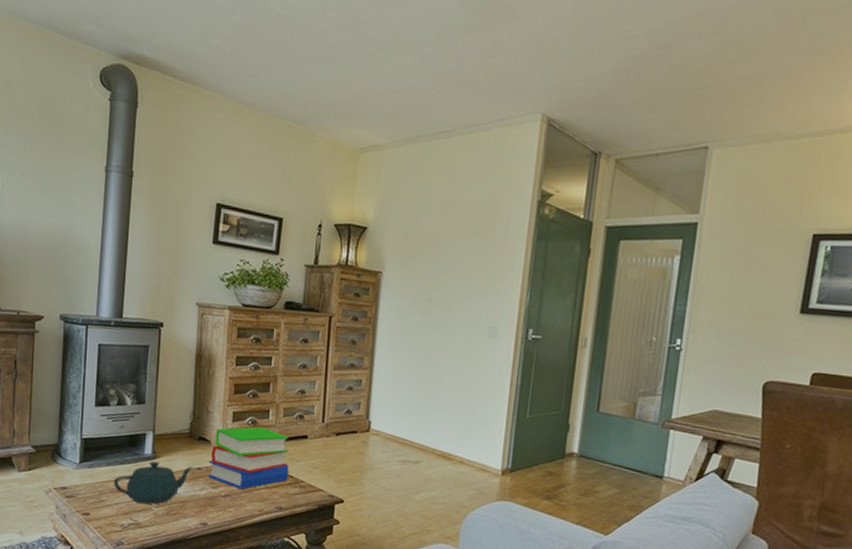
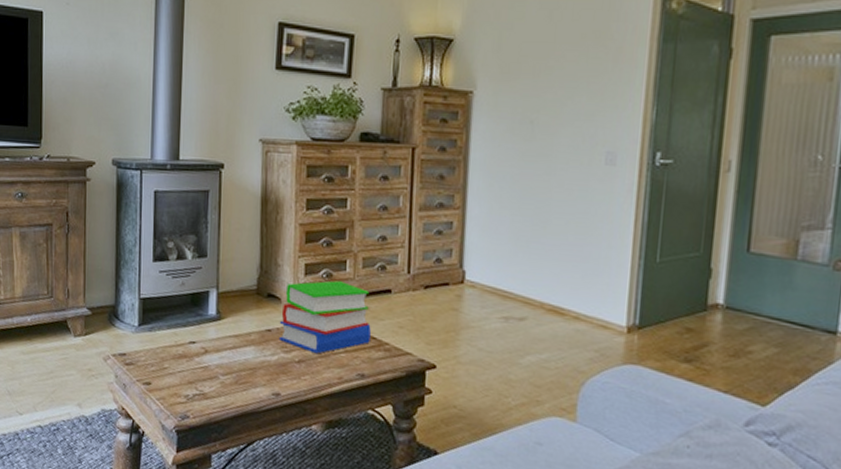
teapot: present [113,461,194,504] -> none [175,322,263,372]

